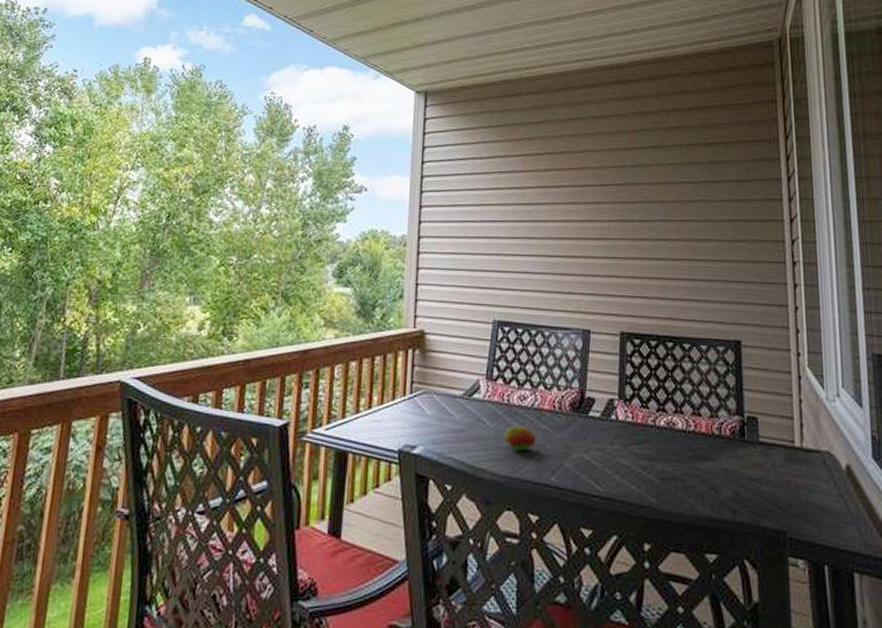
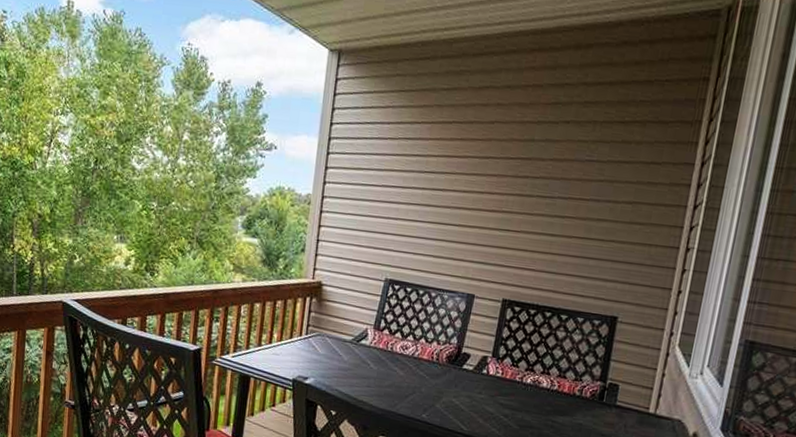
fruit: present [504,425,536,452] -> none [384,369,413,392]

